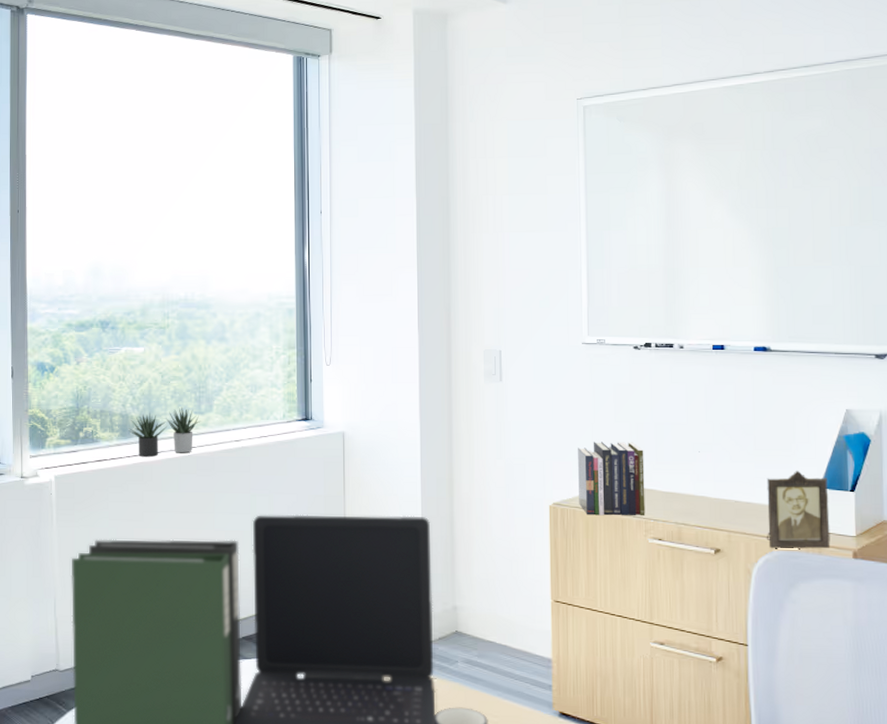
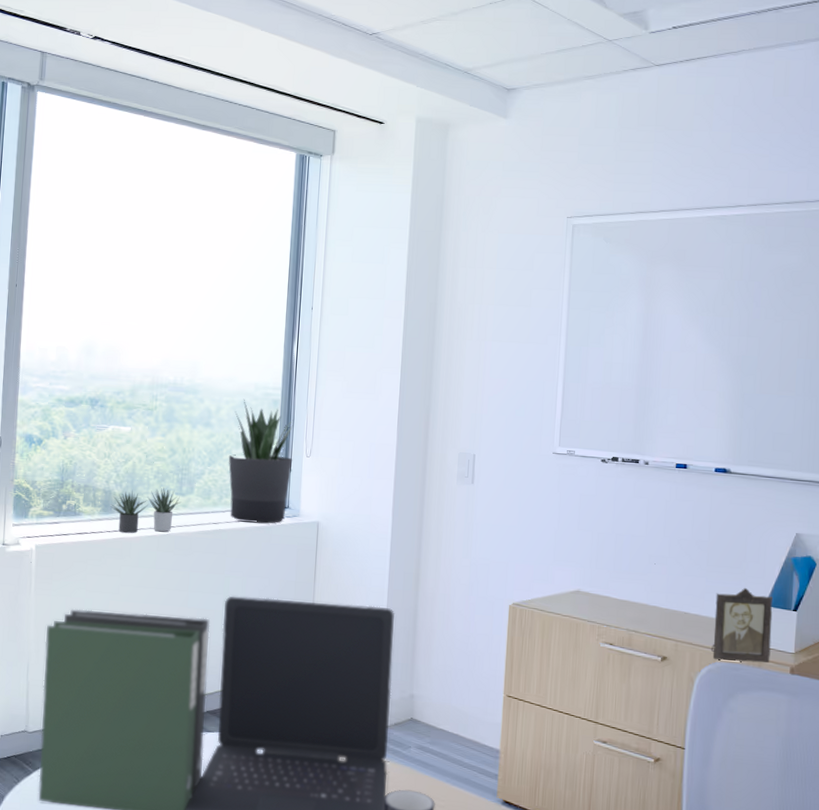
planter: none [246,310,313,437] -> present [228,399,293,523]
books: present [578,442,646,517] -> none [537,547,603,622]

